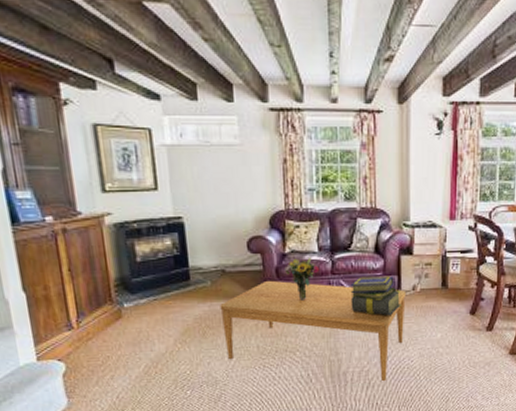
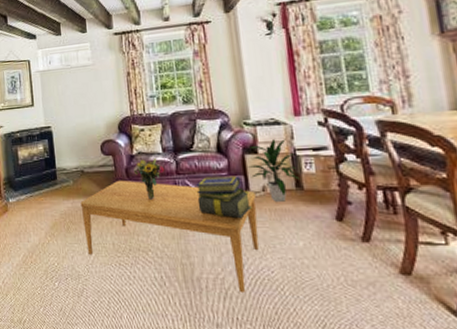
indoor plant: none [401,241,446,300] -> present [247,139,299,202]

